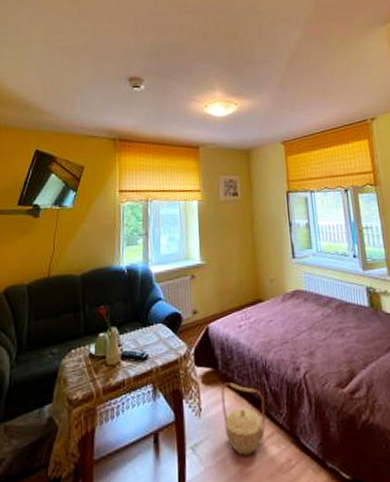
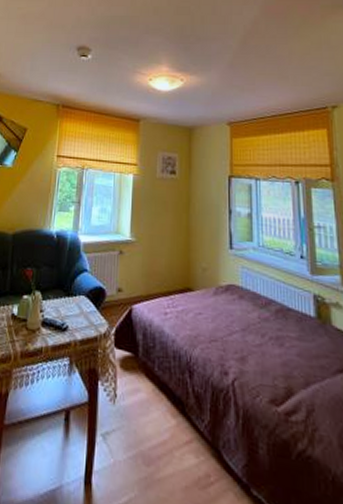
basket: present [221,382,266,456] -> none [139,372,186,459]

